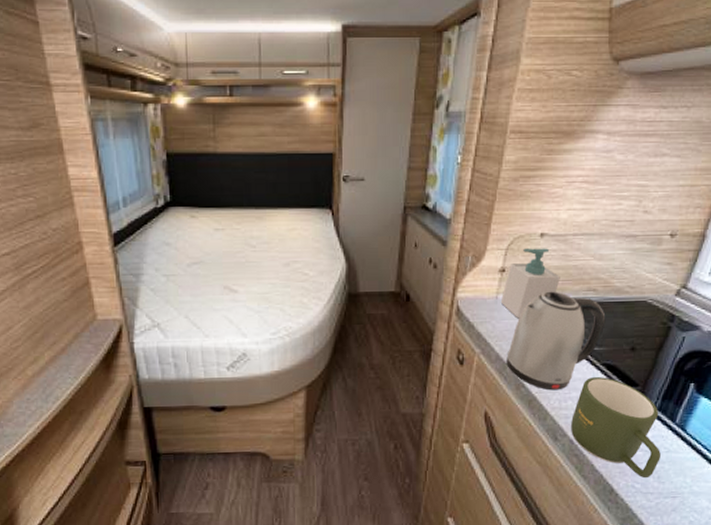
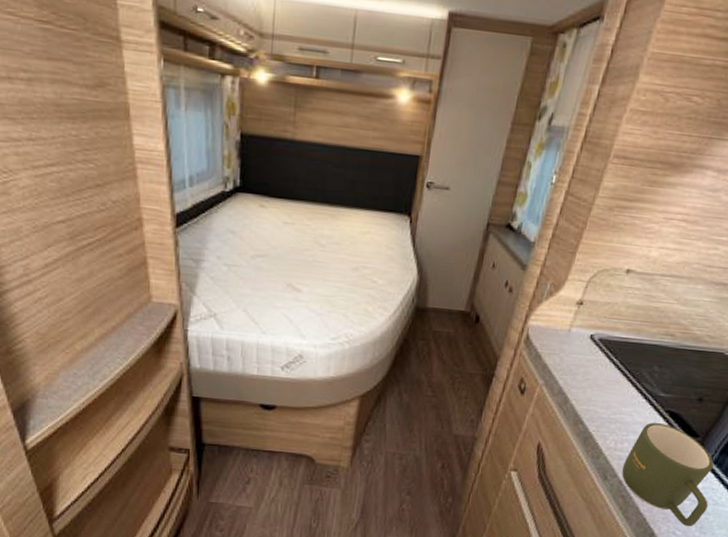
soap bottle: present [500,248,560,319] -> none [572,283,639,355]
kettle: present [506,291,606,391] -> none [568,330,679,431]

